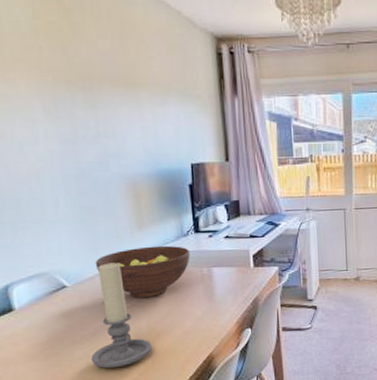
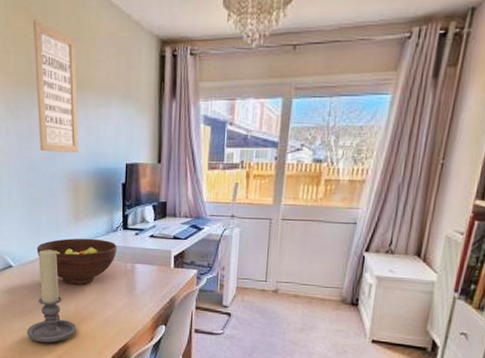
wall art: none [68,13,136,156] -> present [33,20,79,154]

